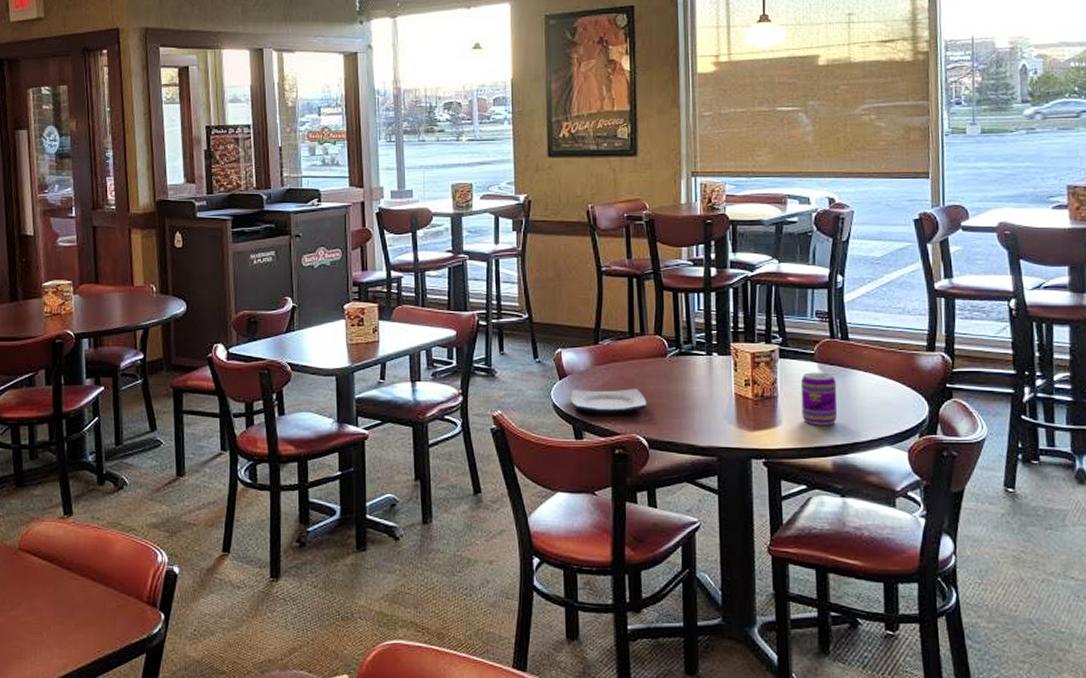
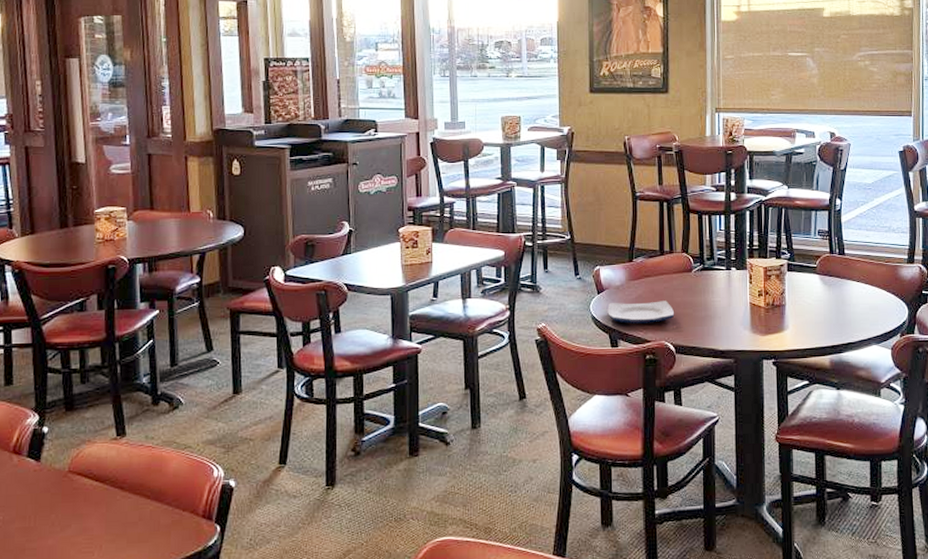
beverage can: present [800,372,838,425] -> none [804,283,835,329]

